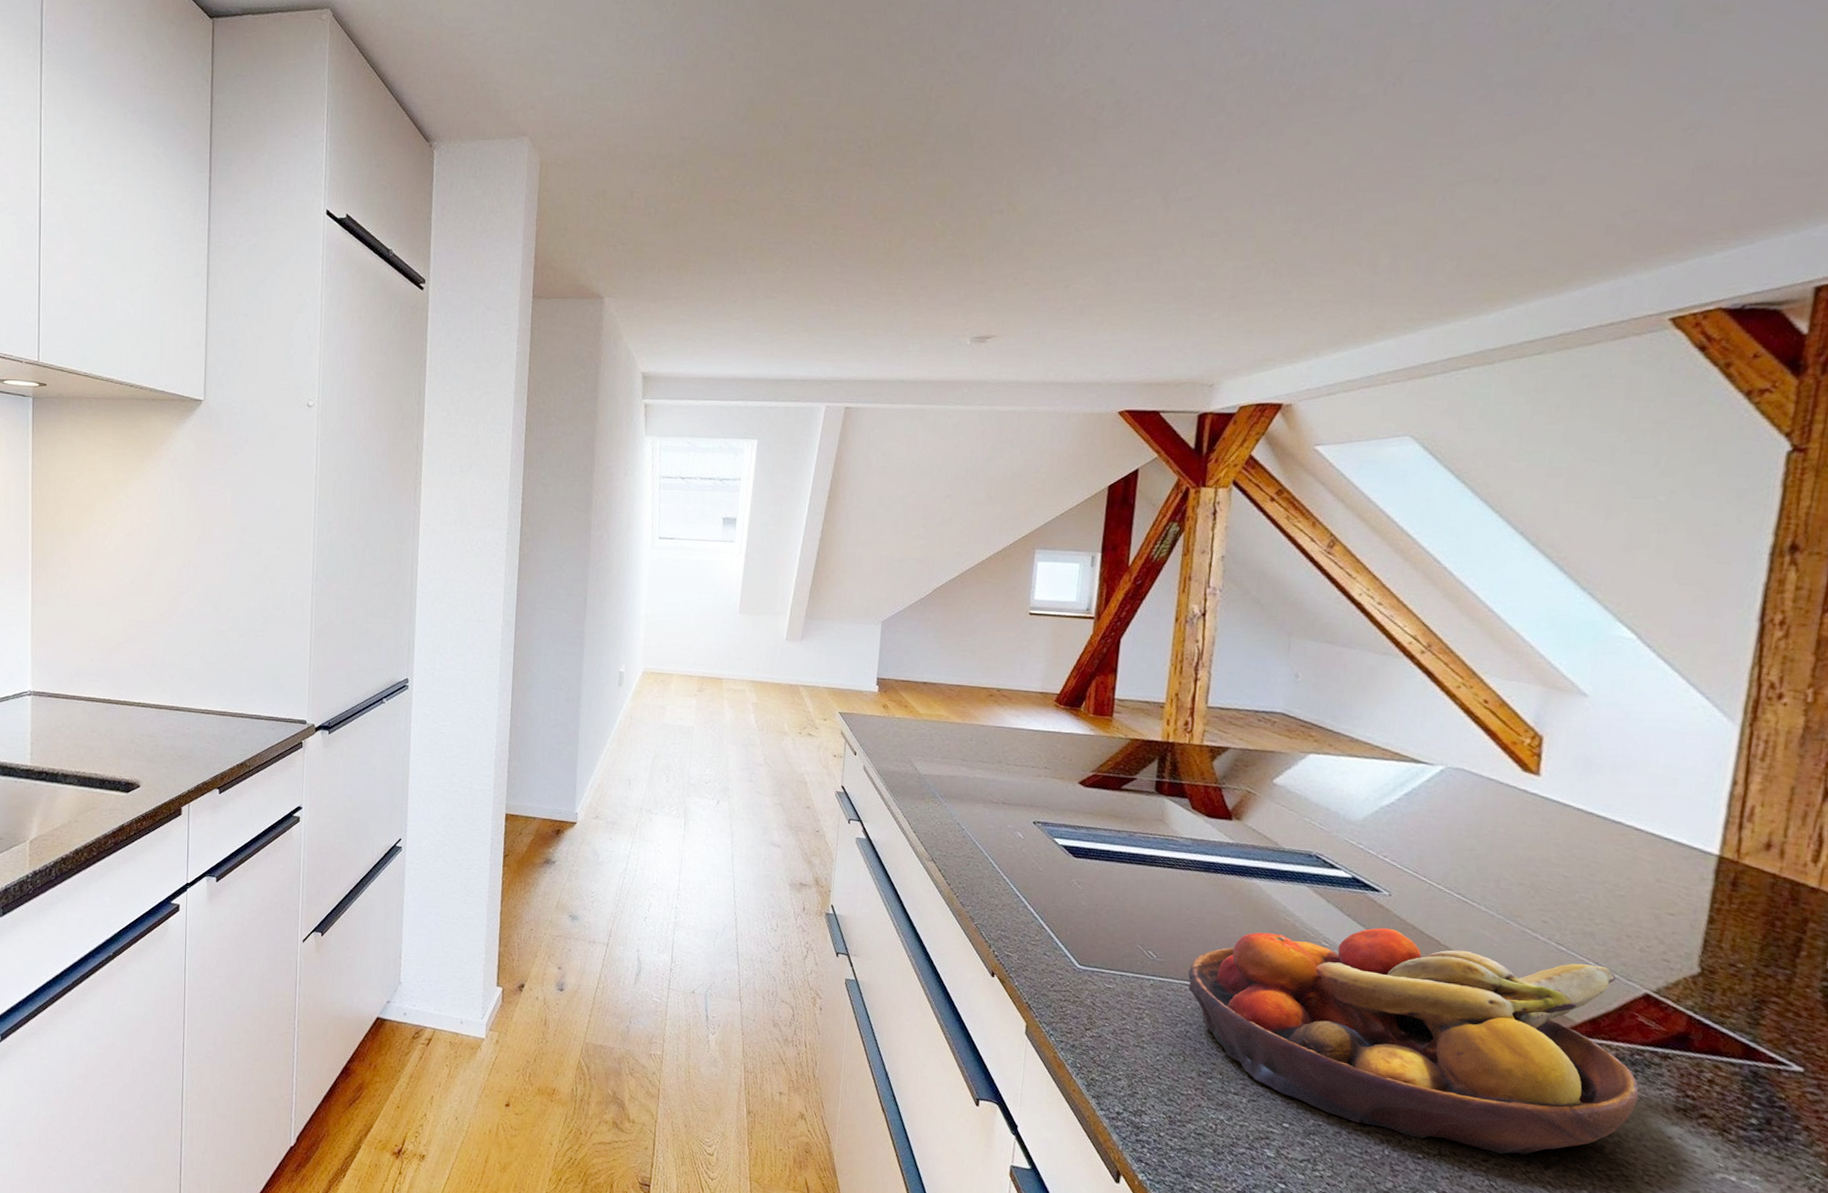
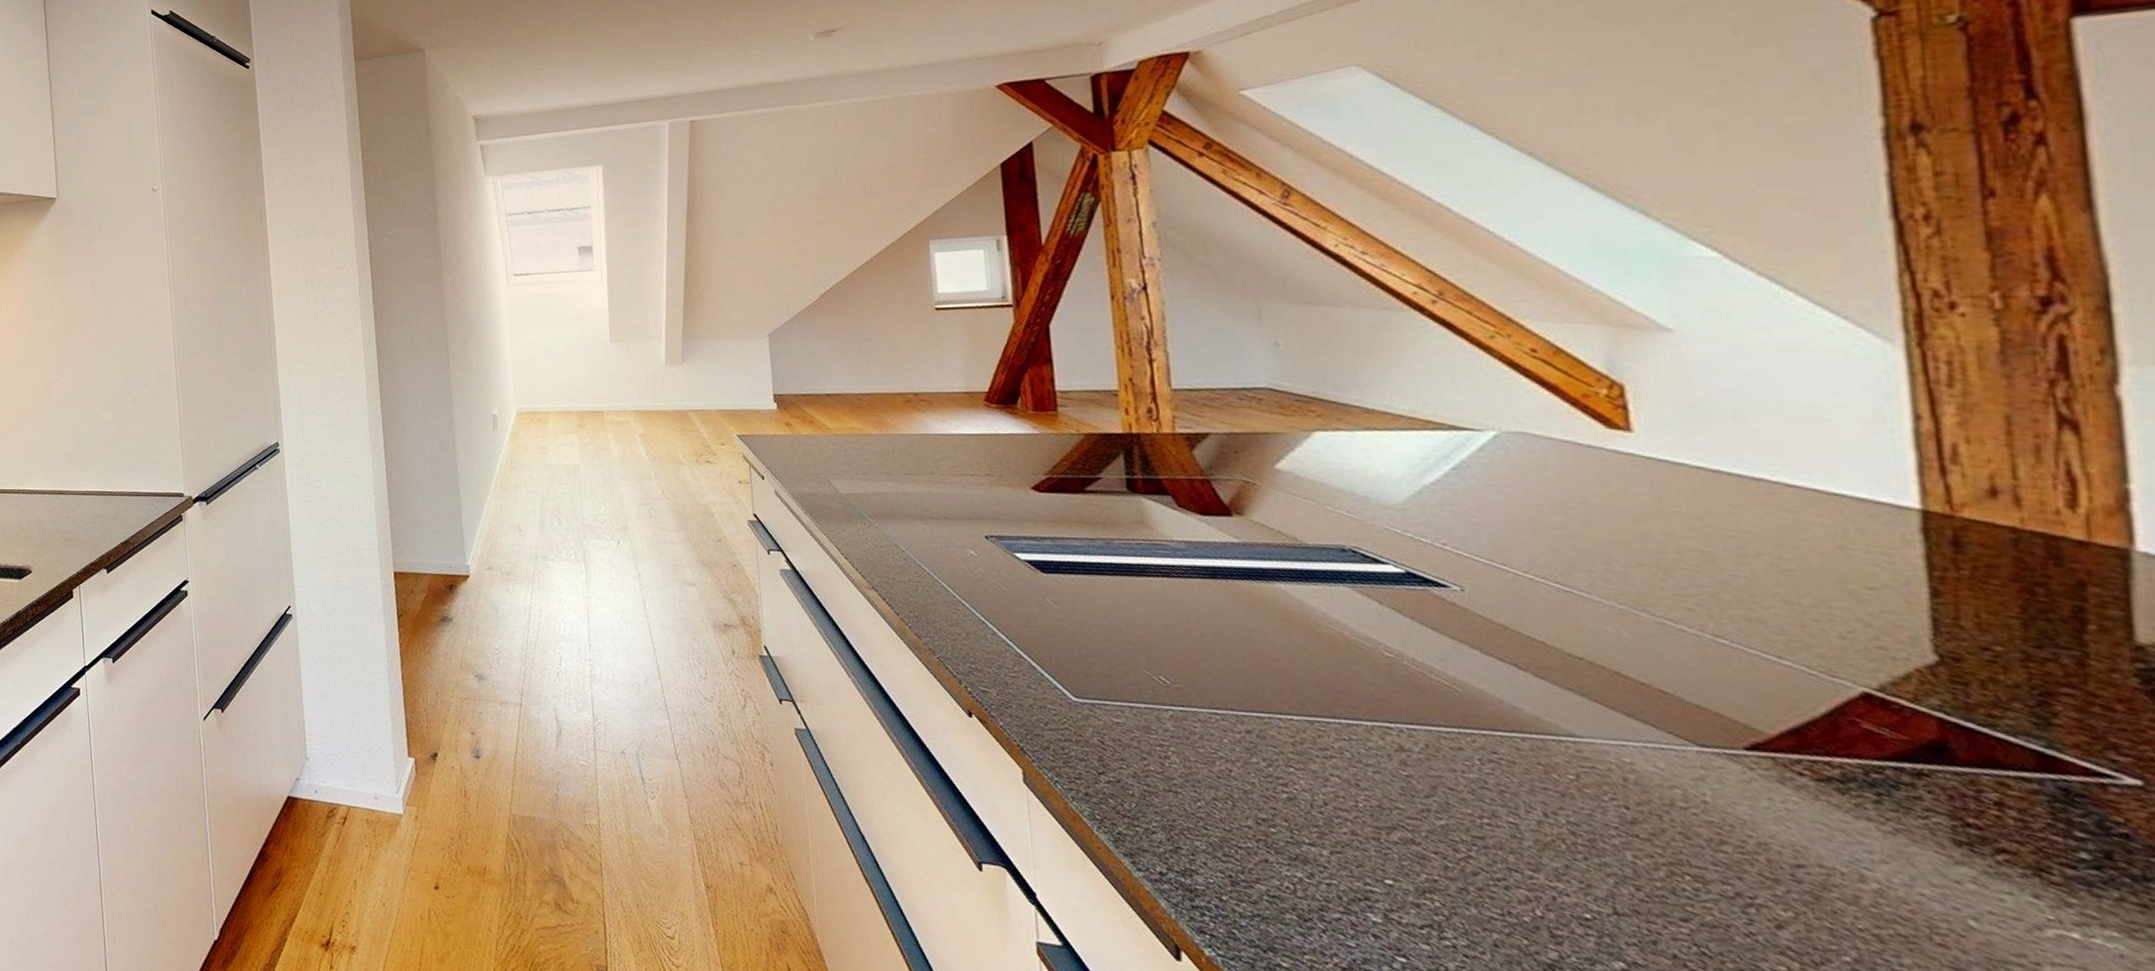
fruit bowl: present [1187,928,1639,1154] -> none [1215,630,1894,911]

